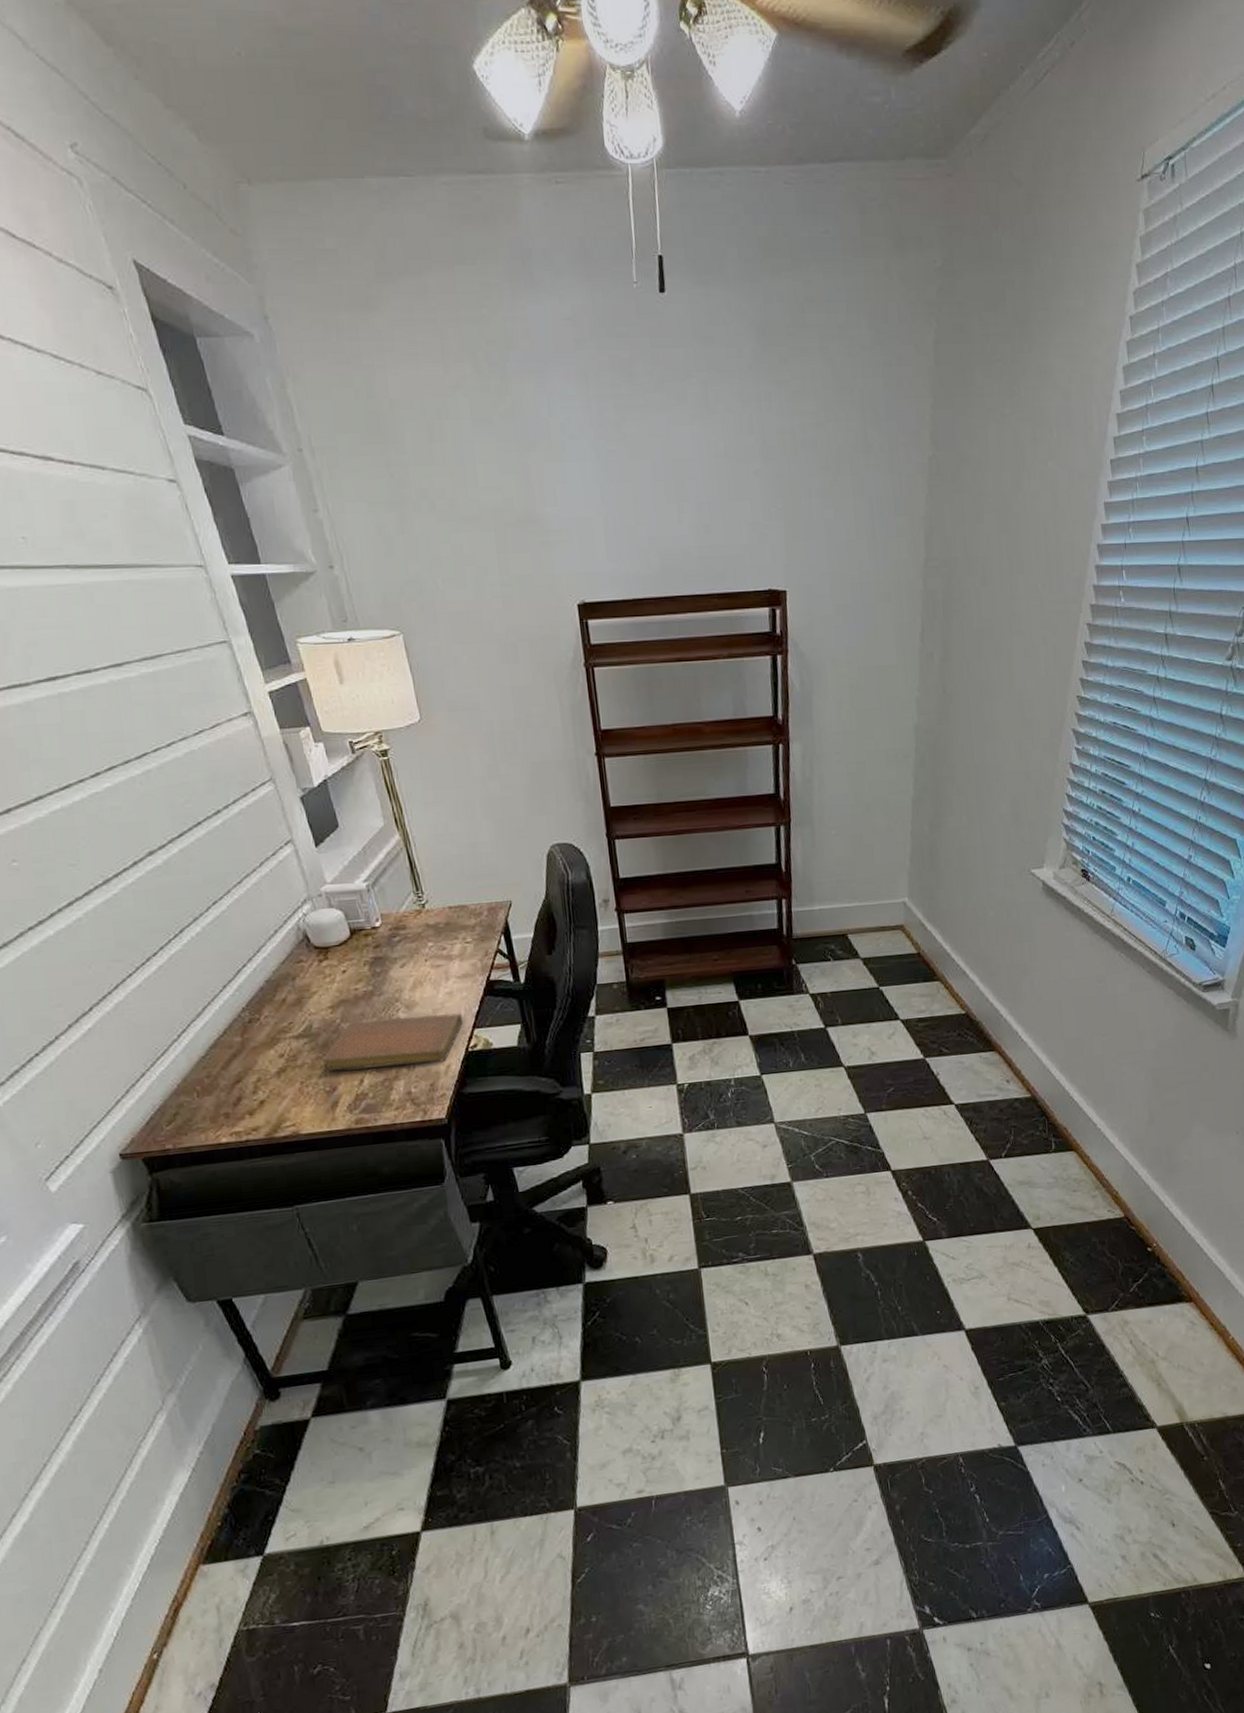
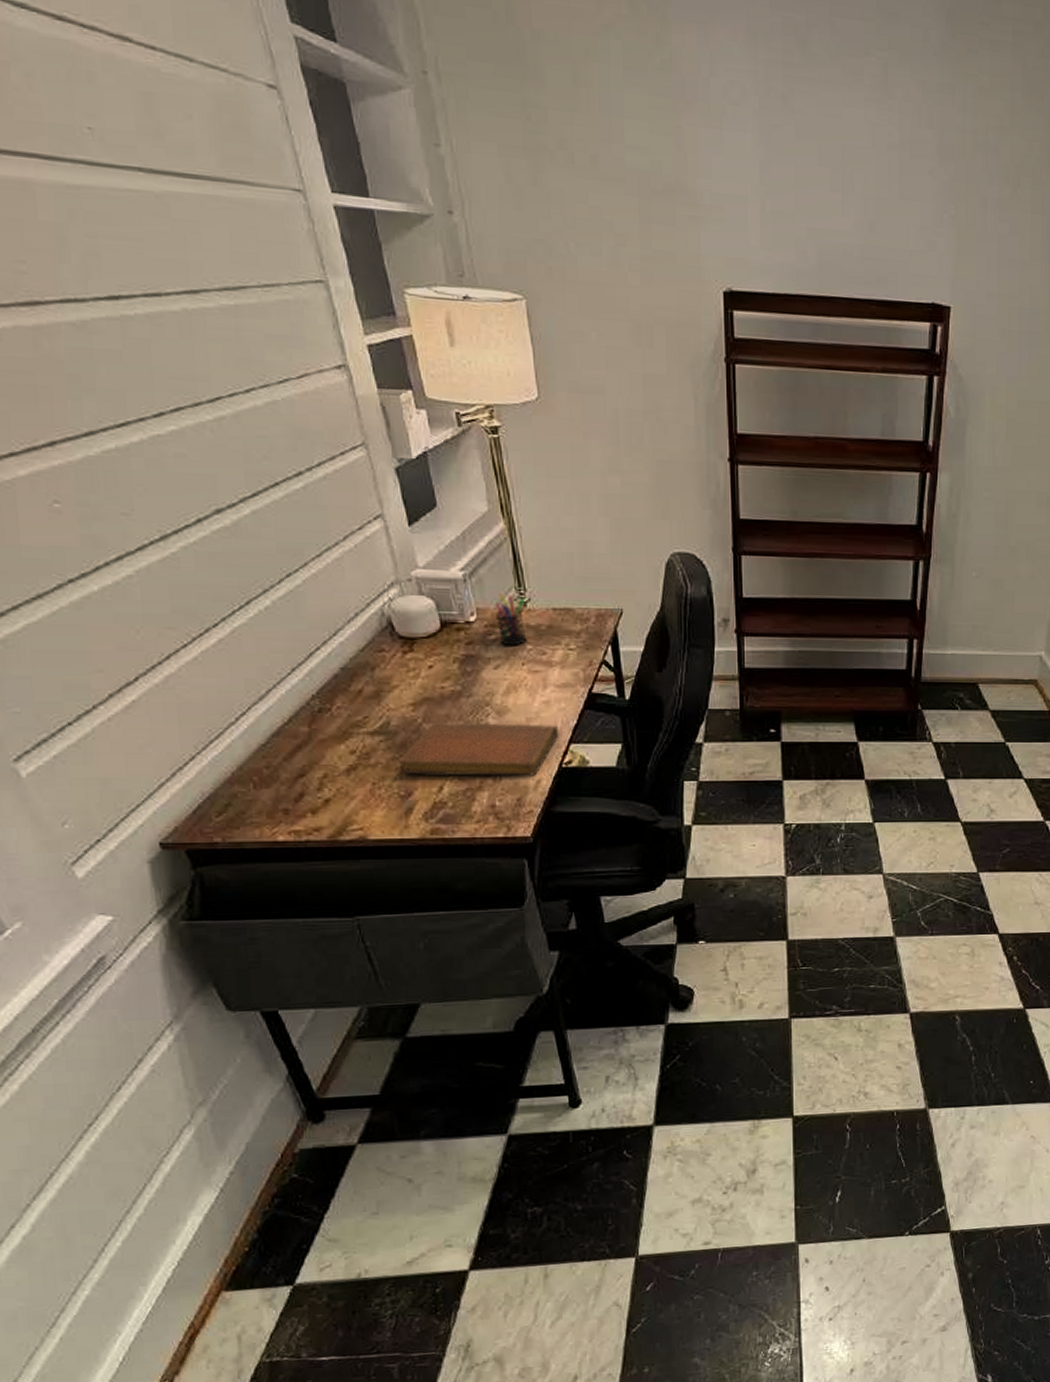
pen holder: none [397,898,428,946] -> present [495,593,527,646]

